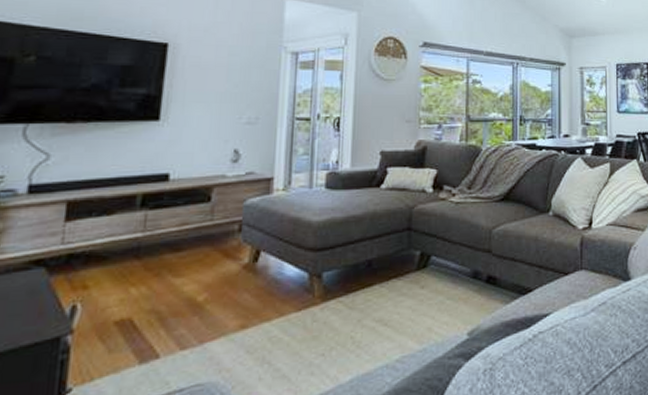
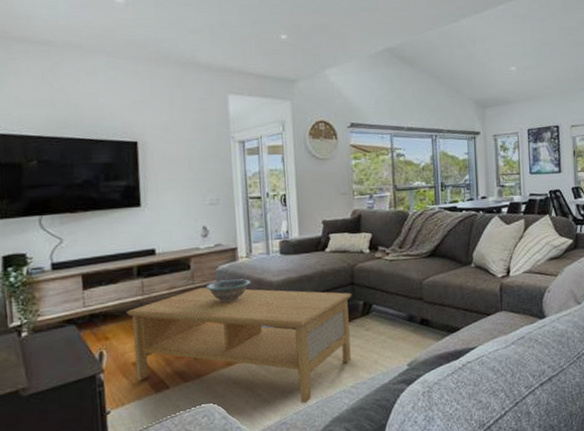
coffee table: none [116,224,408,382] -> present [126,287,352,403]
decorative bowl: none [227,217,286,246] -> present [206,279,251,303]

